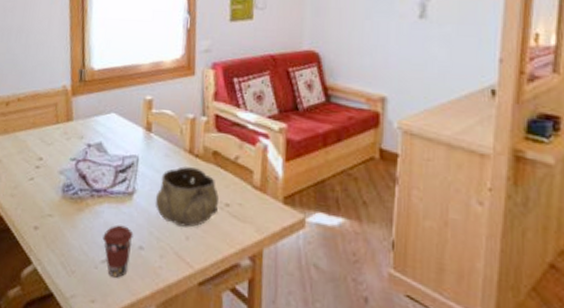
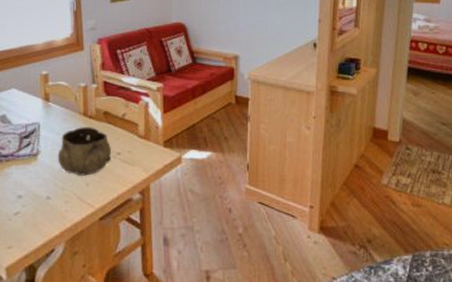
coffee cup: present [103,225,134,278] -> none [14,182,41,225]

